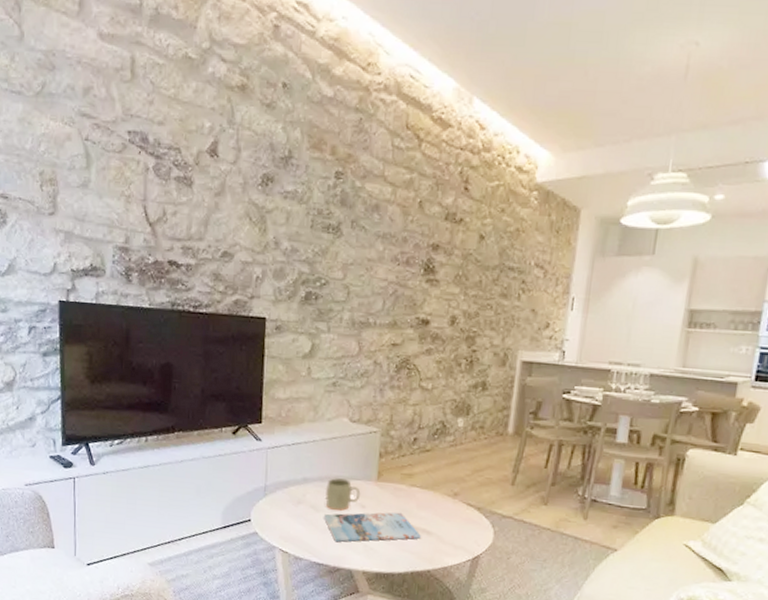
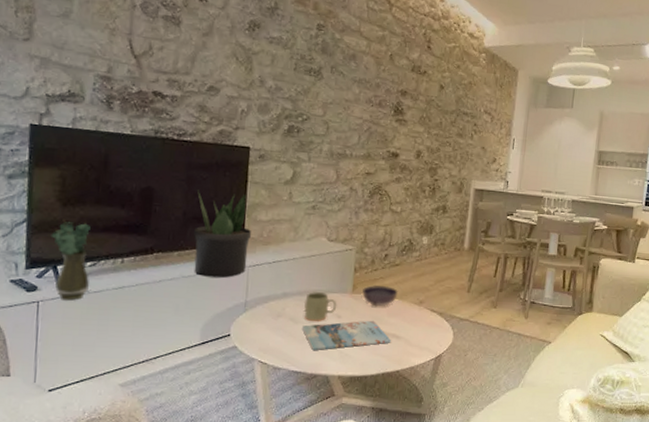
vase: none [82,396,118,479] -> present [51,219,91,302]
planter: none [212,366,270,461] -> present [194,191,252,279]
bowl: none [388,473,429,498] -> present [362,285,398,307]

